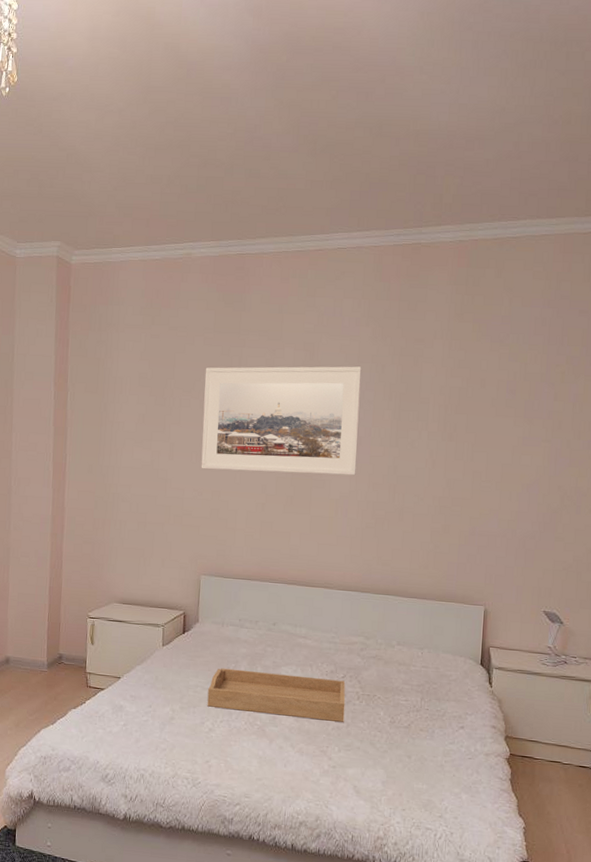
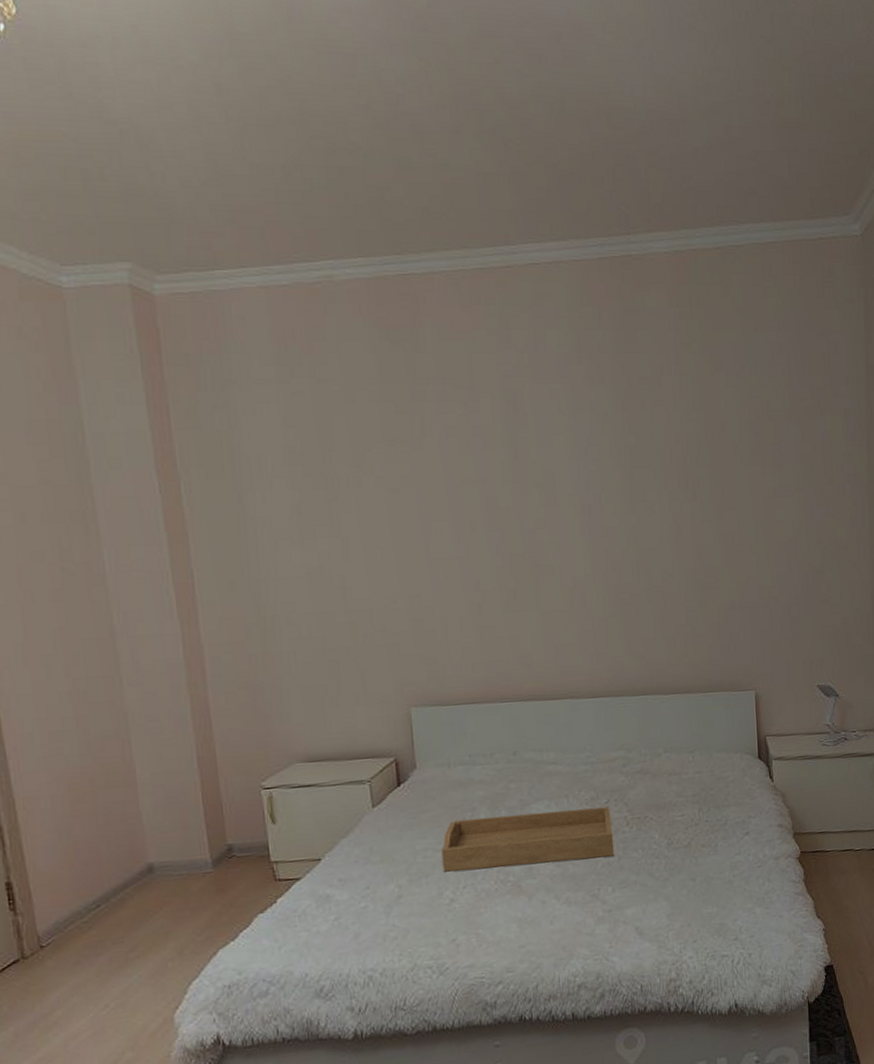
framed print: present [201,366,362,476] -> none [376,416,590,569]

